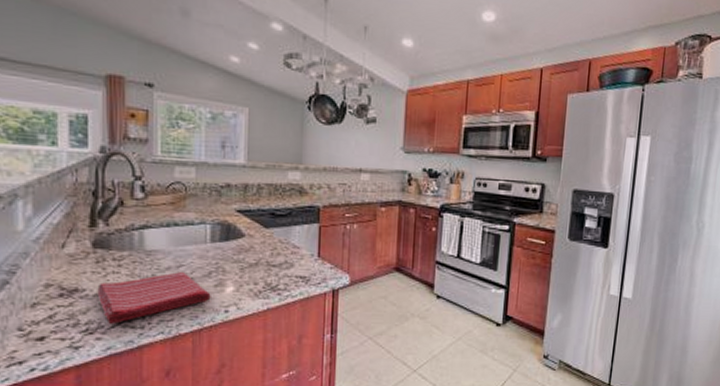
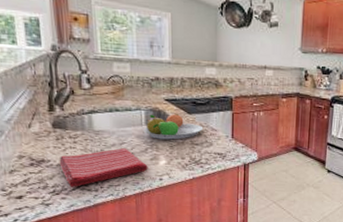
fruit bowl: none [207,228,283,261] -> present [143,114,204,140]

